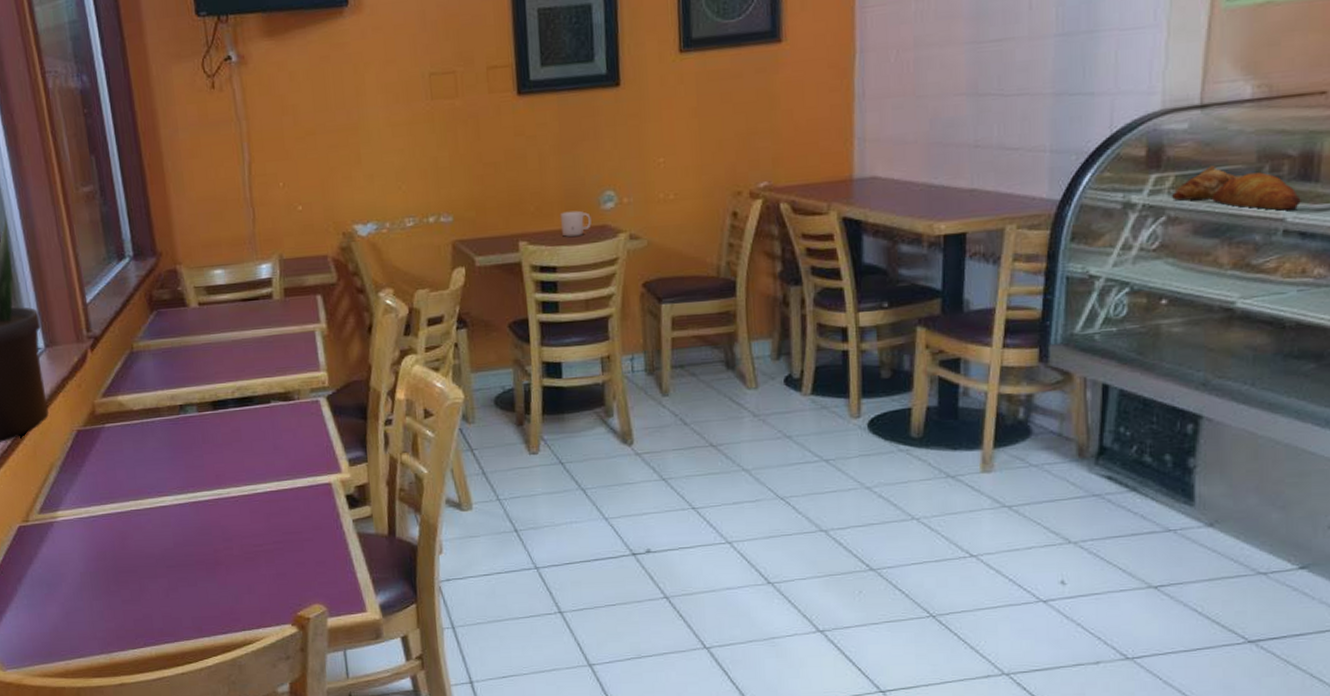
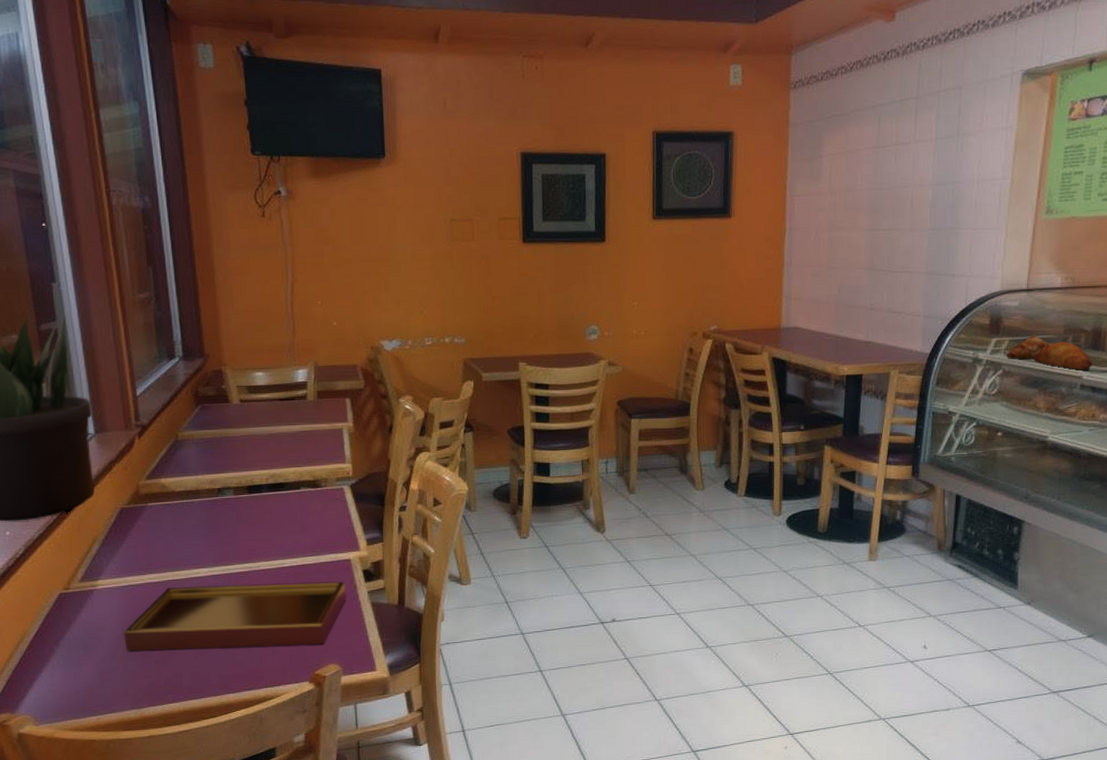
tray: none [88,508,329,590] -> present [124,581,347,651]
mug: present [559,210,592,237] -> none [553,340,578,361]

